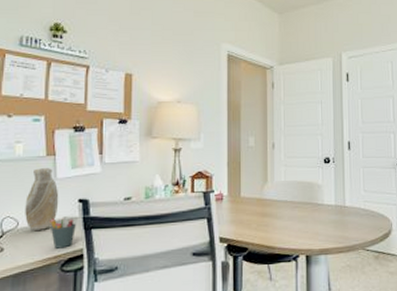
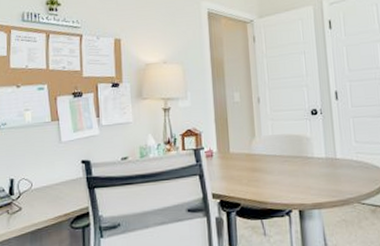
vase: present [25,168,59,230] -> none [36,132,65,191]
pen holder: present [50,216,76,249] -> none [58,177,81,207]

